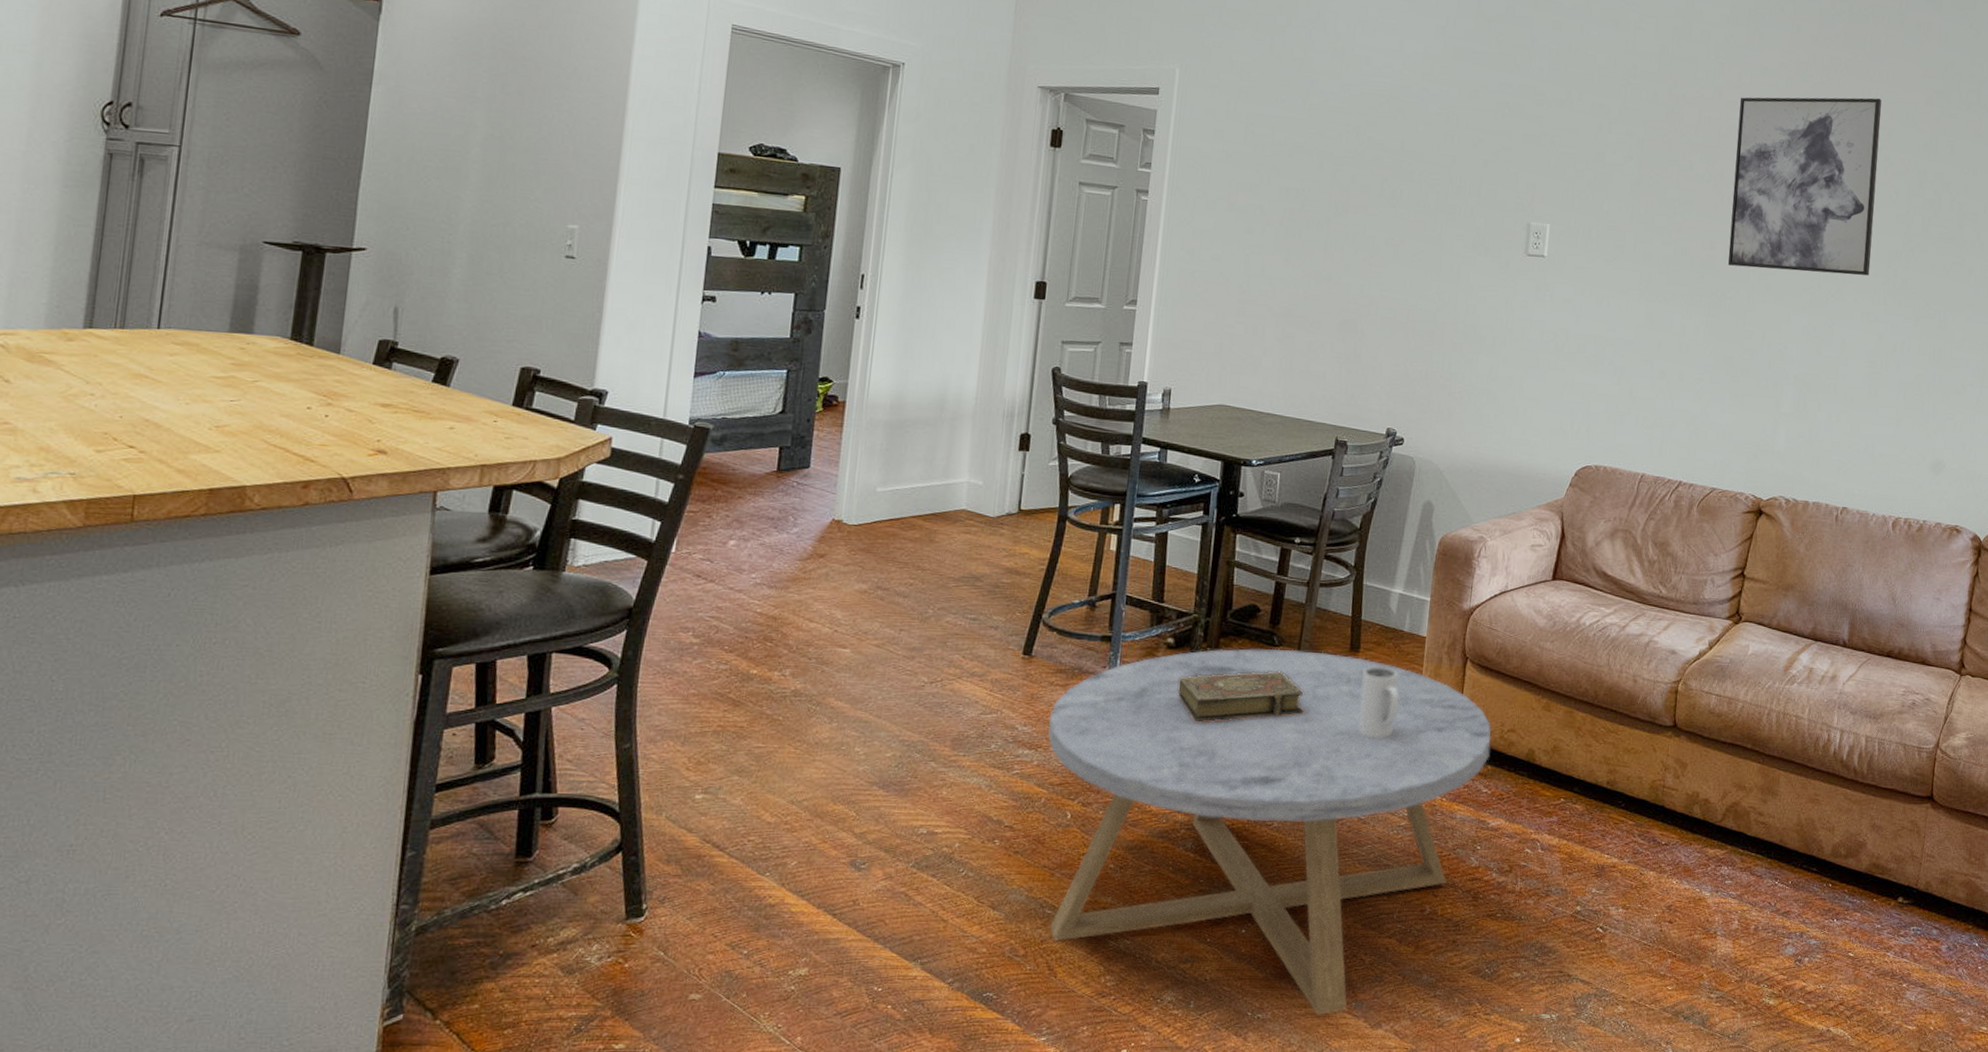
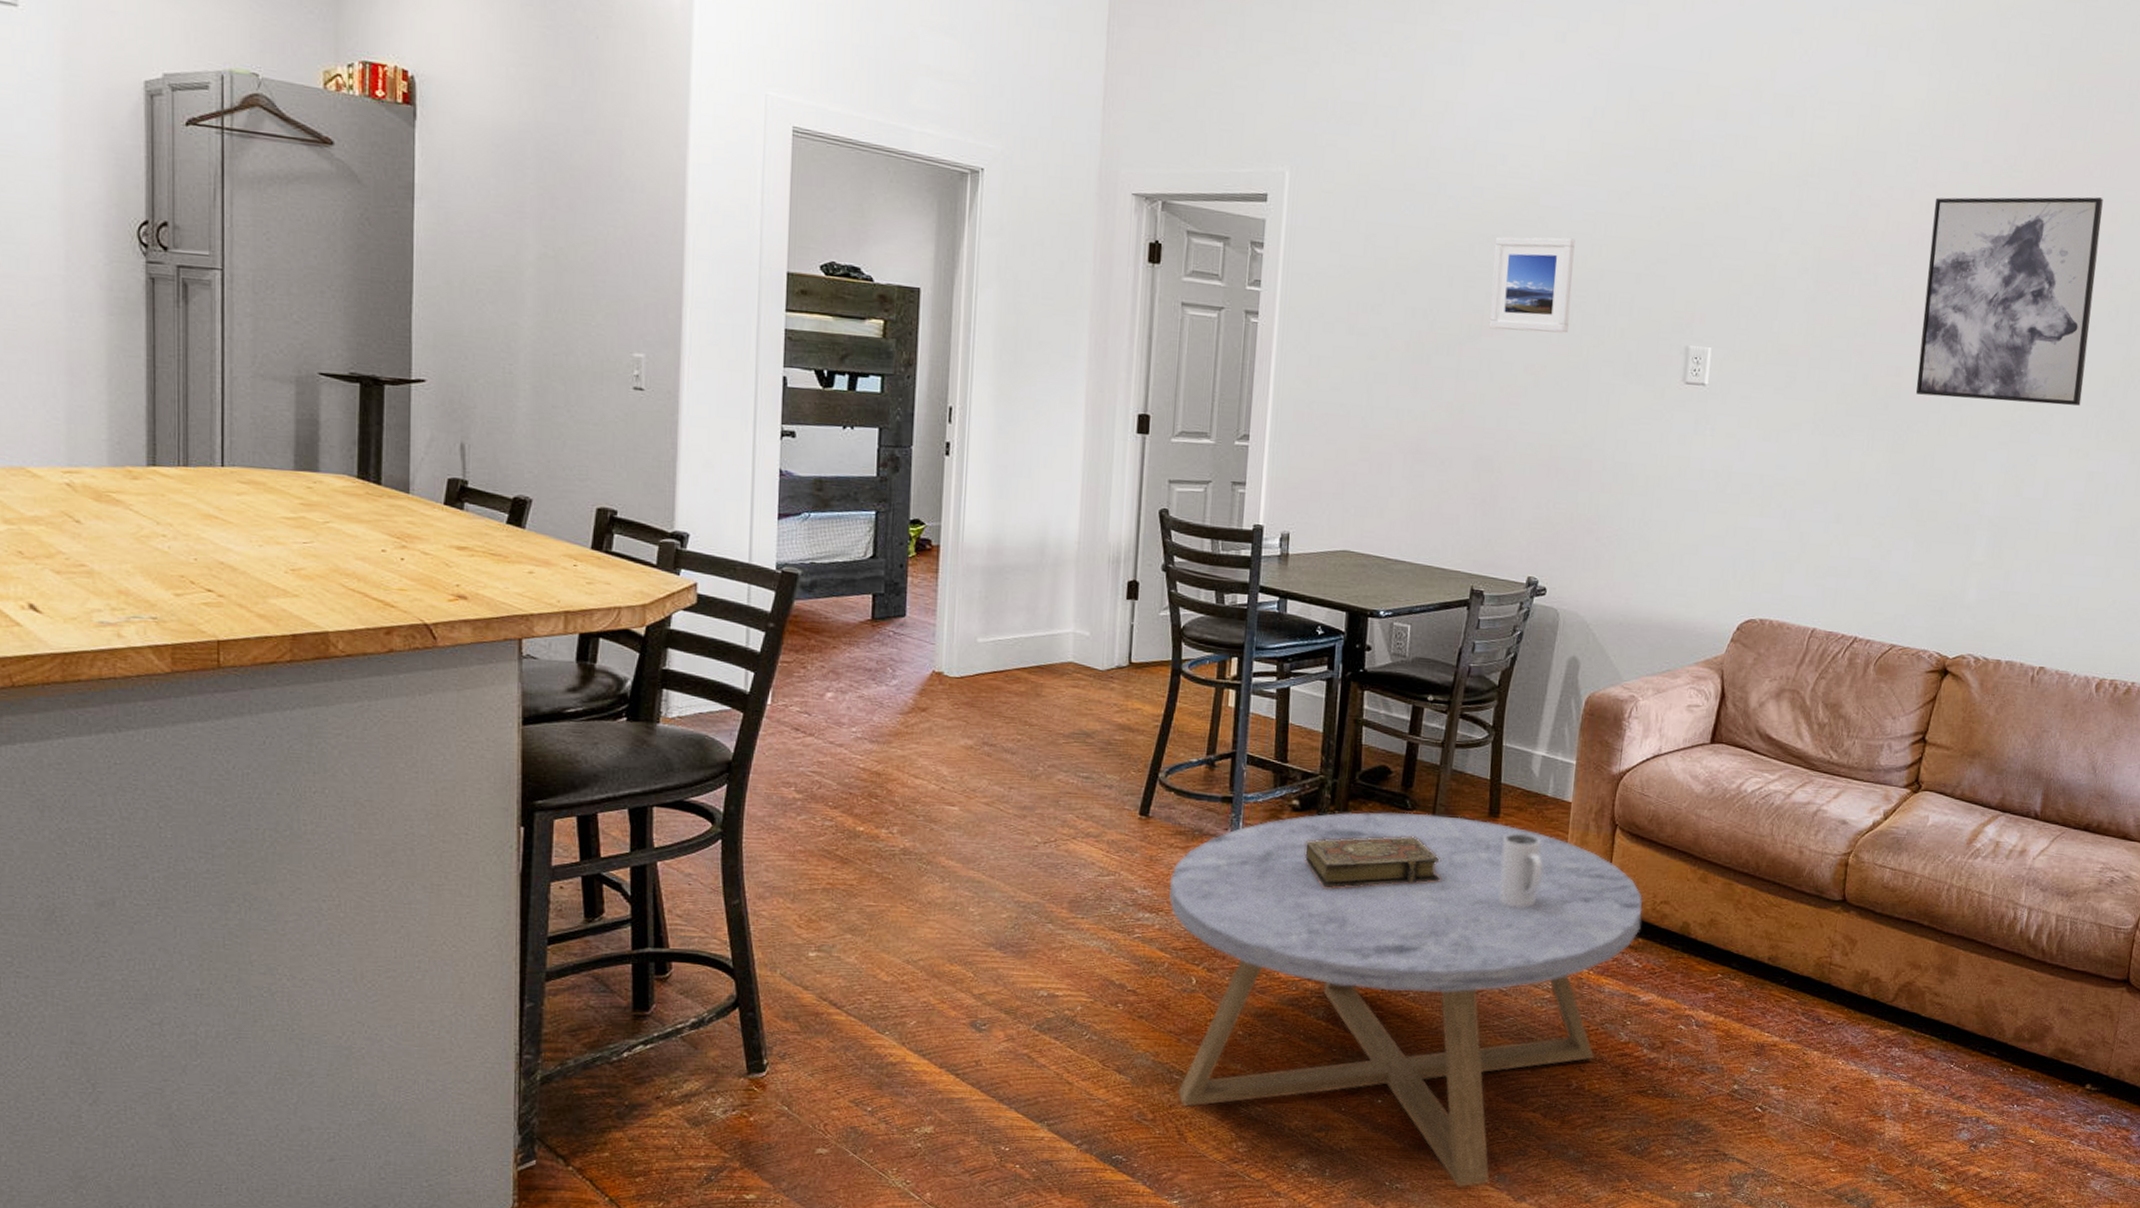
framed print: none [1354,126,1431,211] -> present [1488,236,1575,333]

